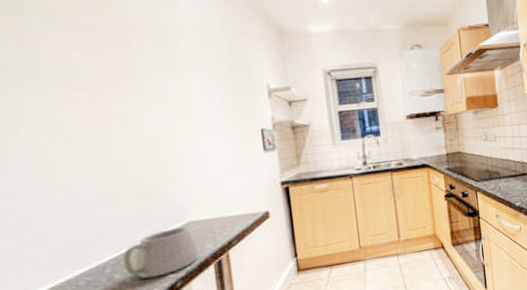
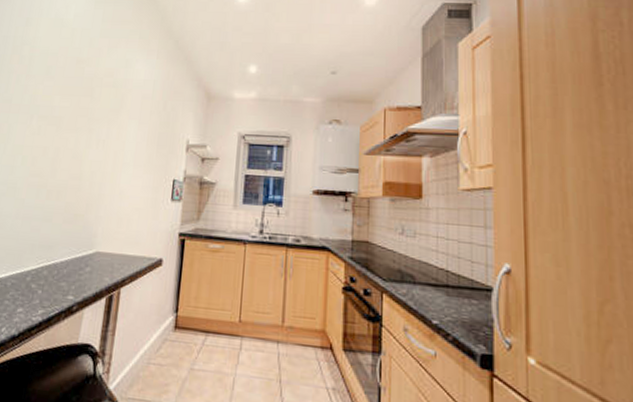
mug: present [114,227,199,280] -> none [30,254,98,296]

